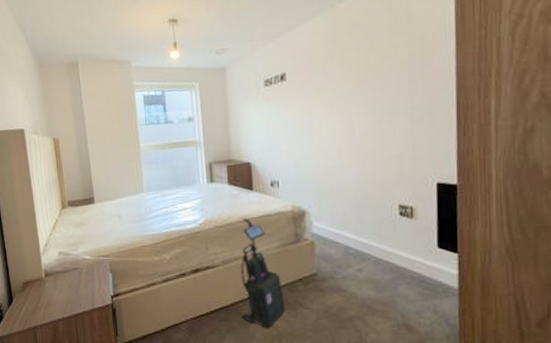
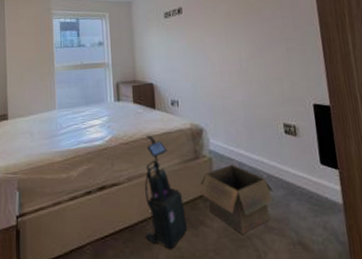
box: none [300,248,381,316] -> present [199,165,274,234]

